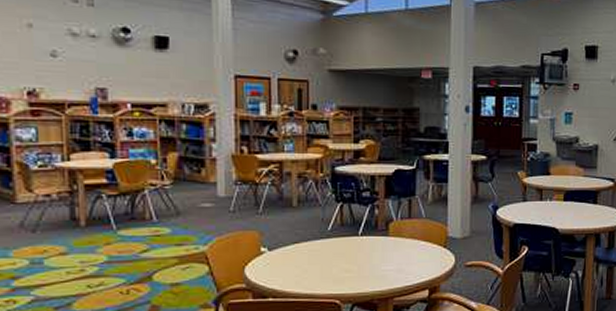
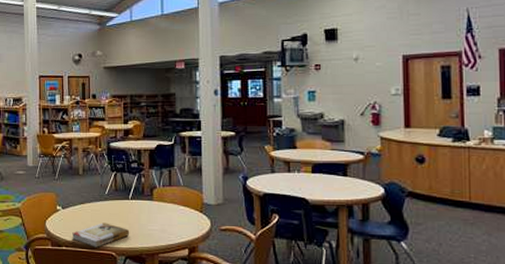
book: none [282,265,359,296] -> present [72,222,130,248]

